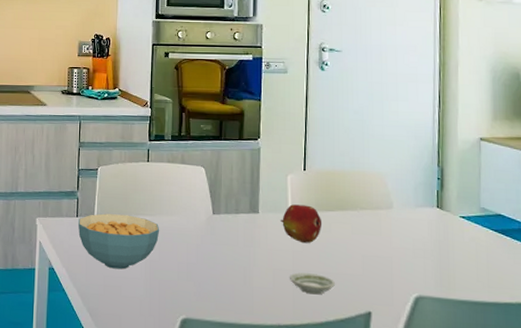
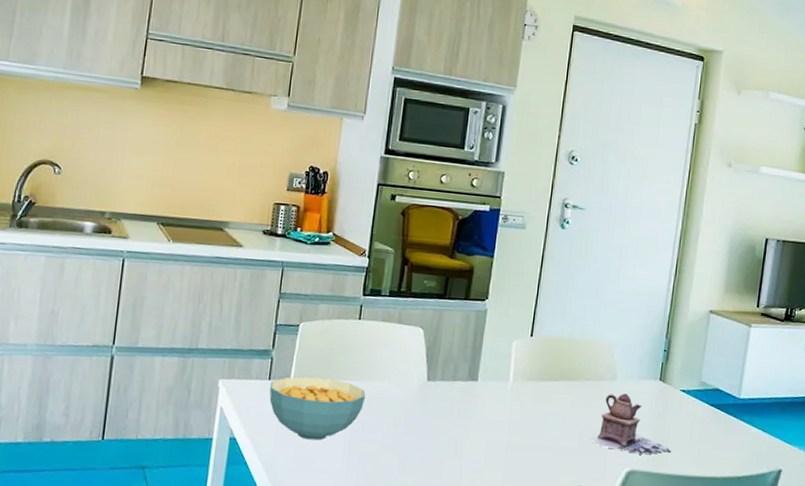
fruit: present [281,204,323,244] -> none [500,372,544,415]
saucer: present [289,272,335,295] -> none [502,445,549,469]
teapot: none [372,221,459,281] -> present [589,394,672,455]

